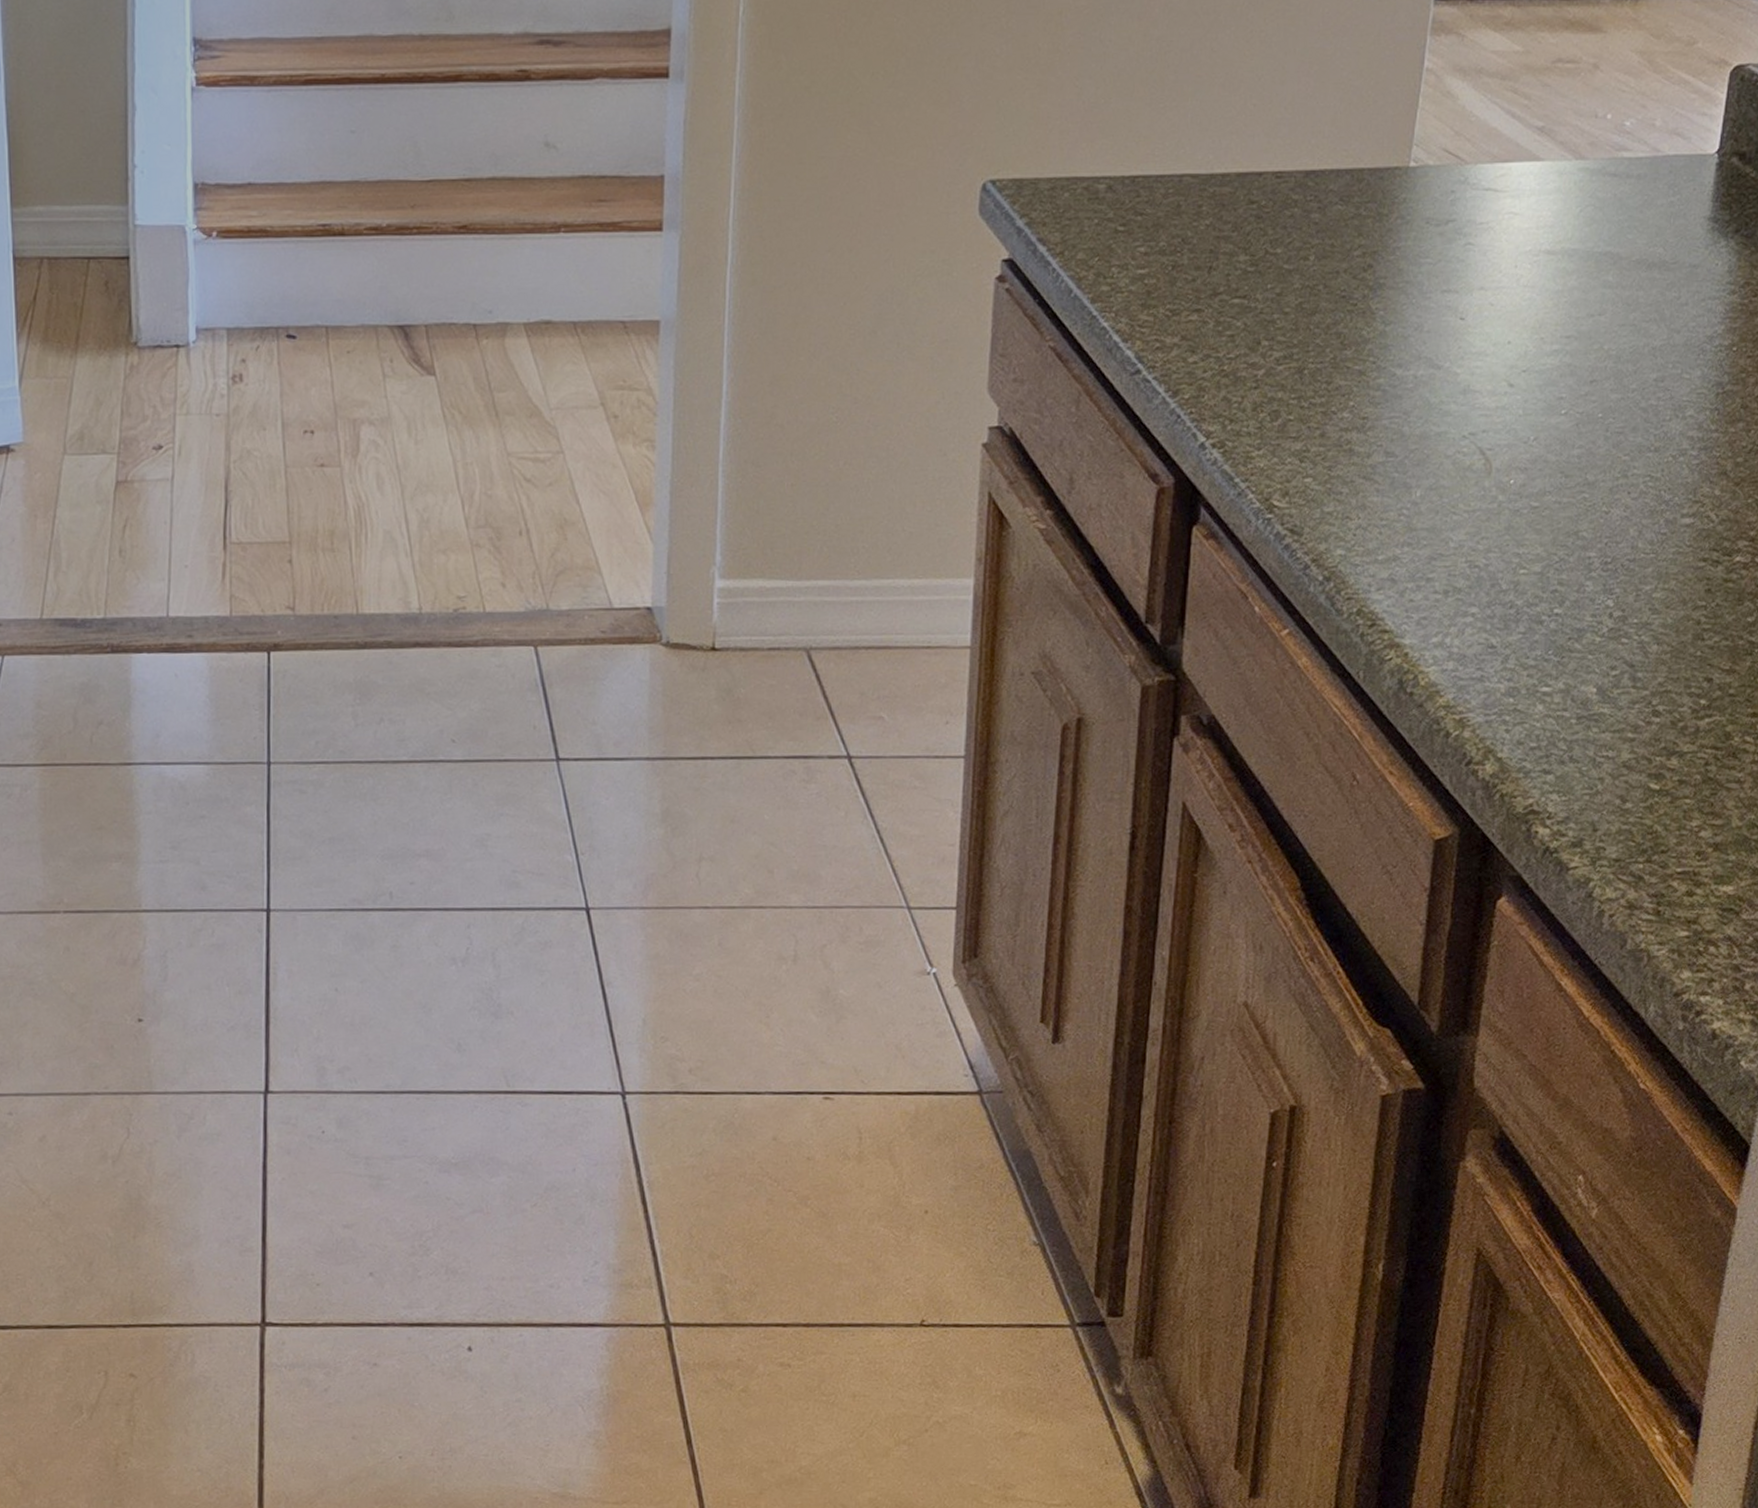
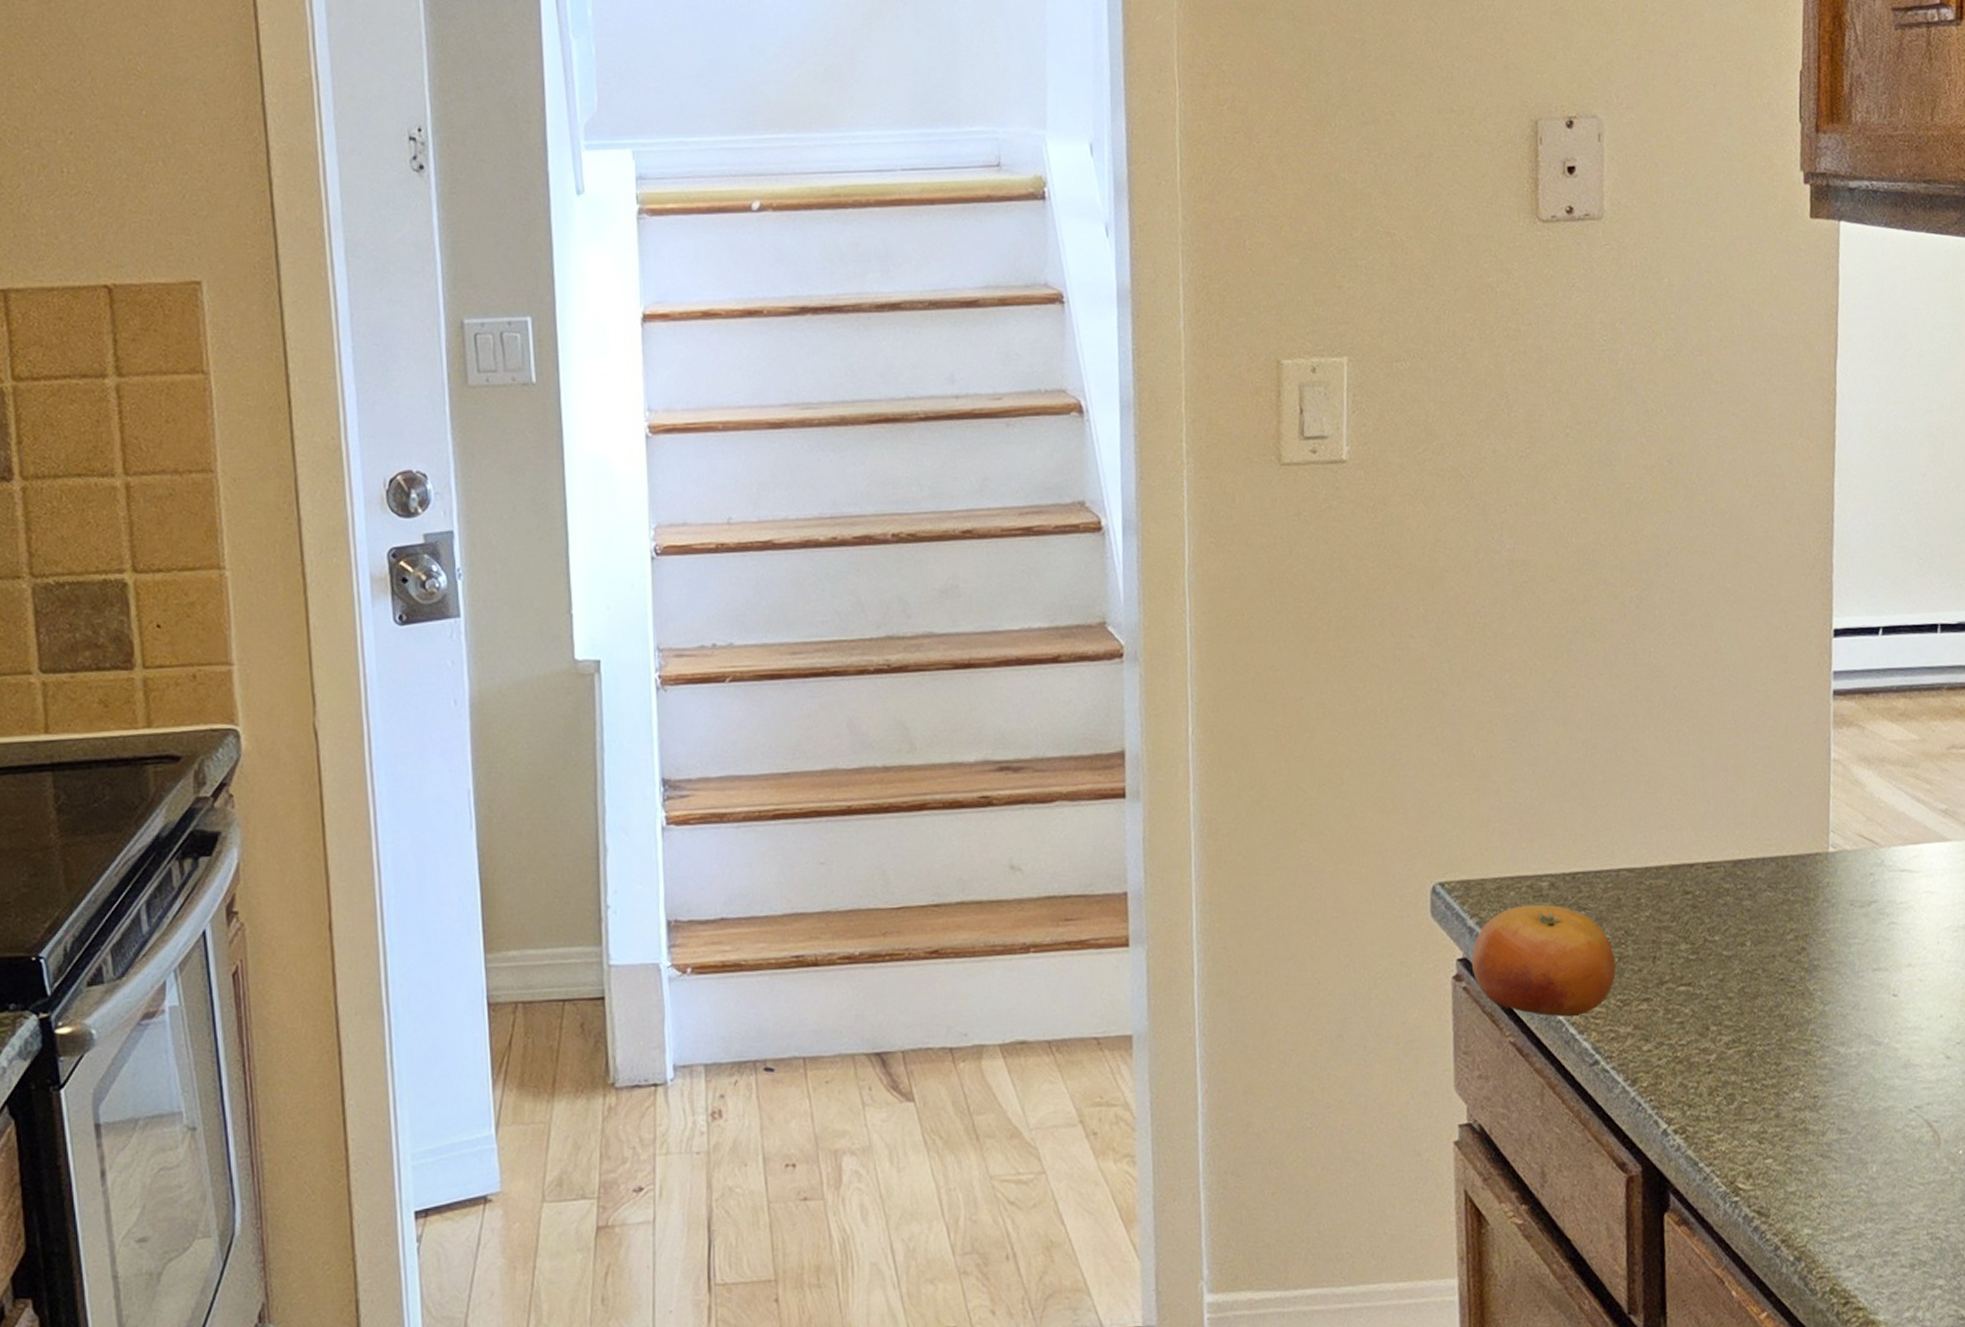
fruit: none [1016,207,1169,325] -> present [1471,904,1616,1018]

